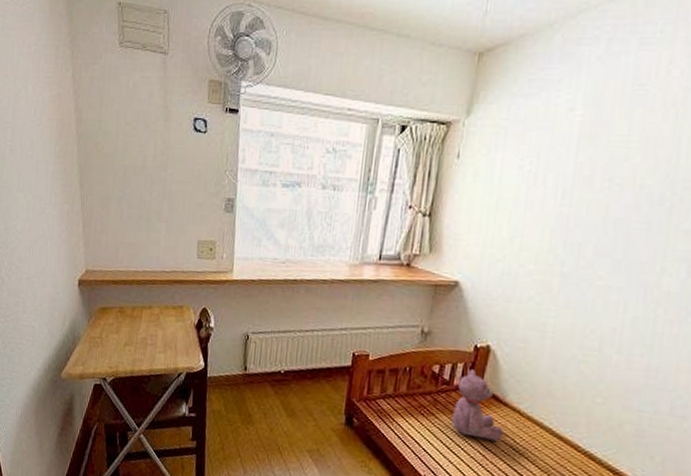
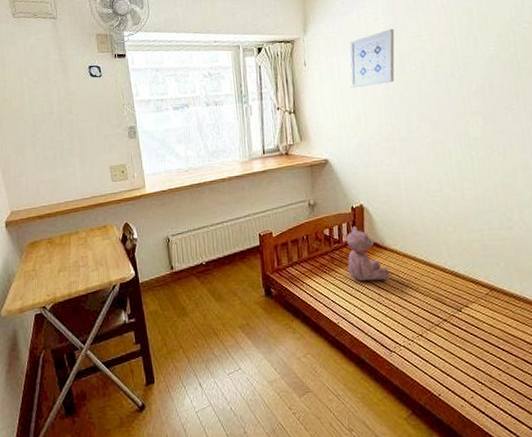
wall art: none [512,125,593,199] -> present [349,28,395,89]

